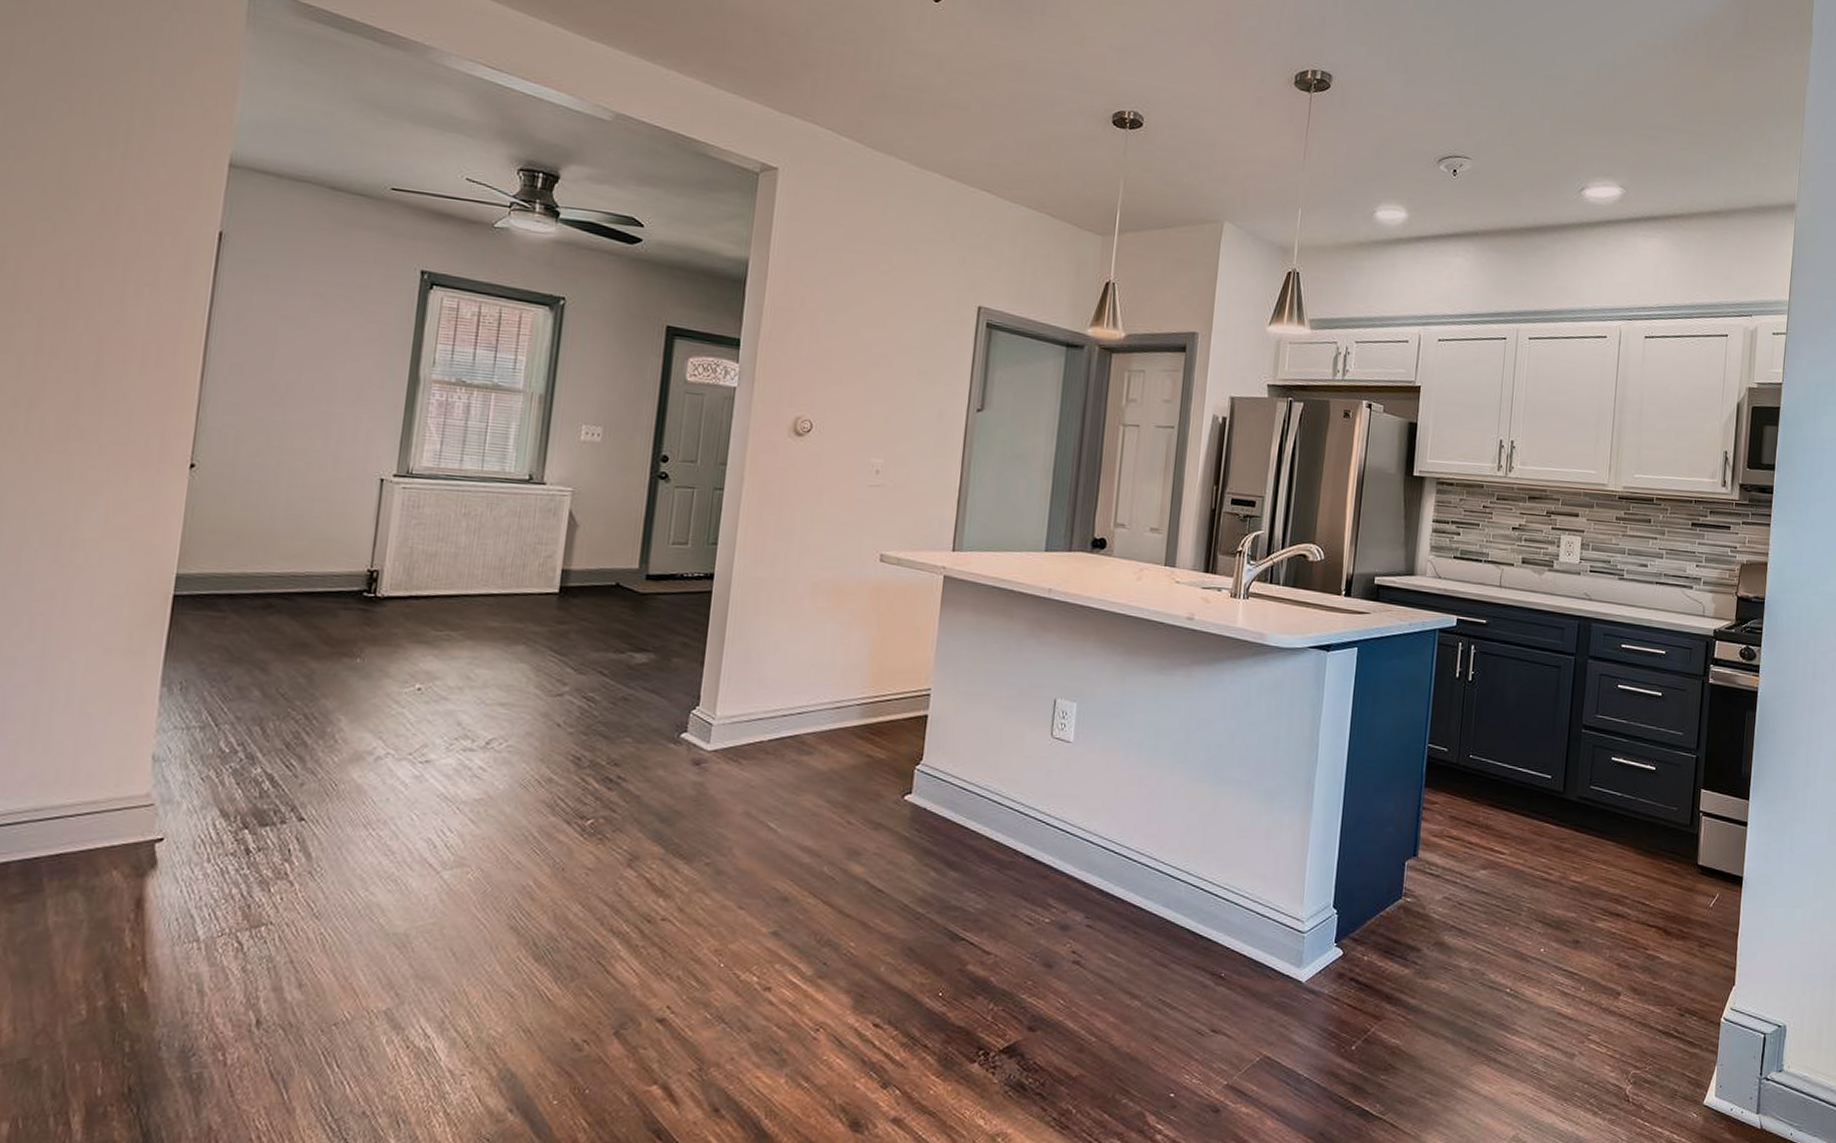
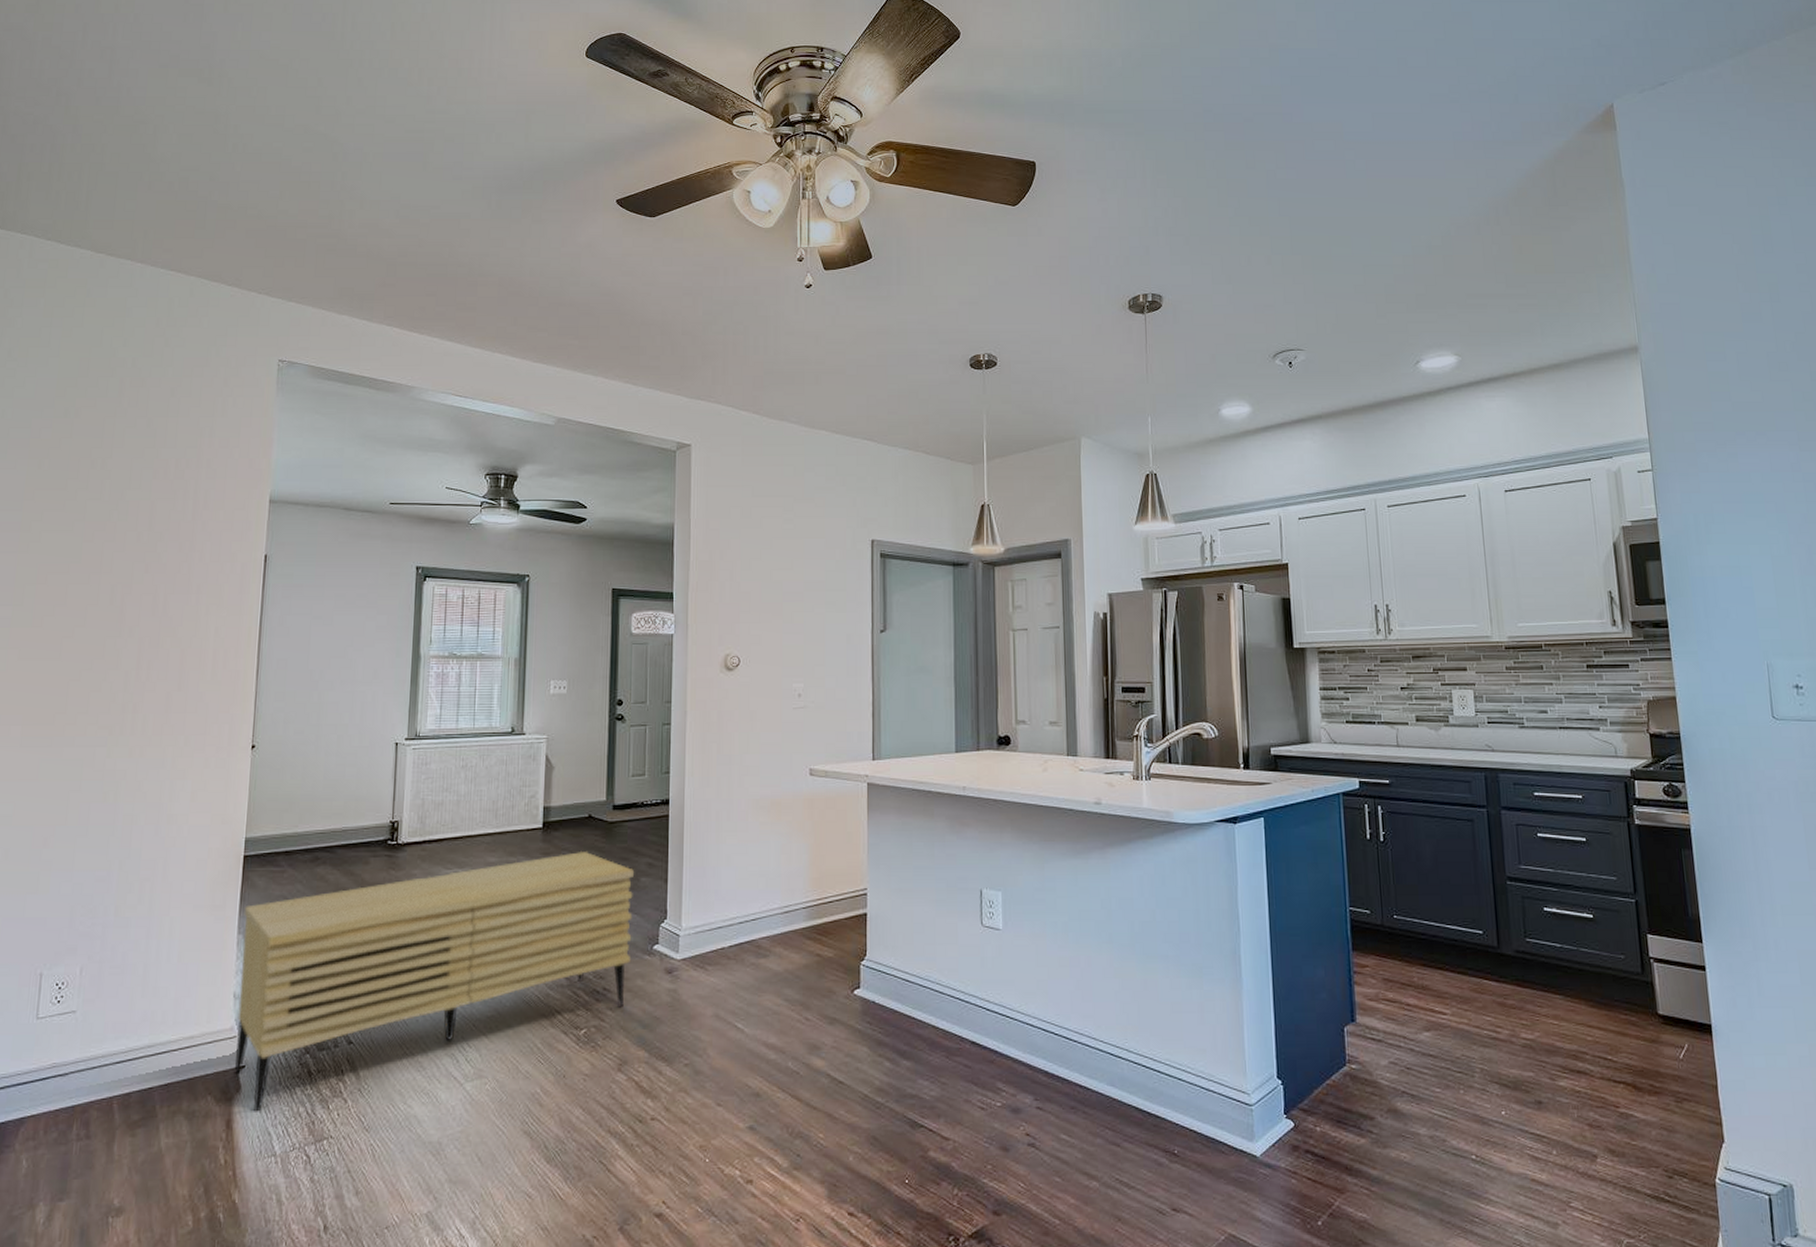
sideboard: none [148,622,665,892] -> present [234,850,634,1112]

